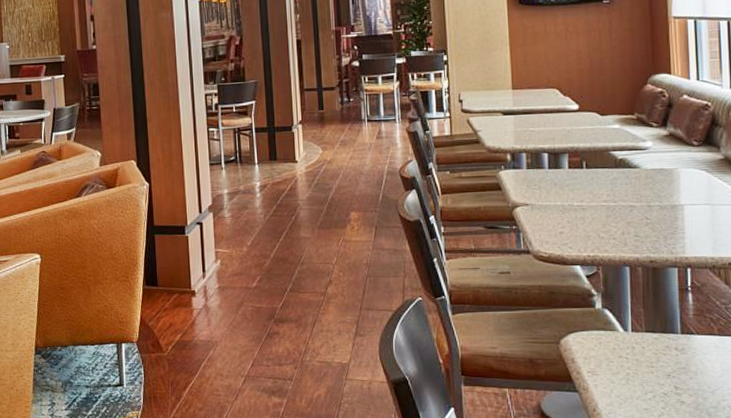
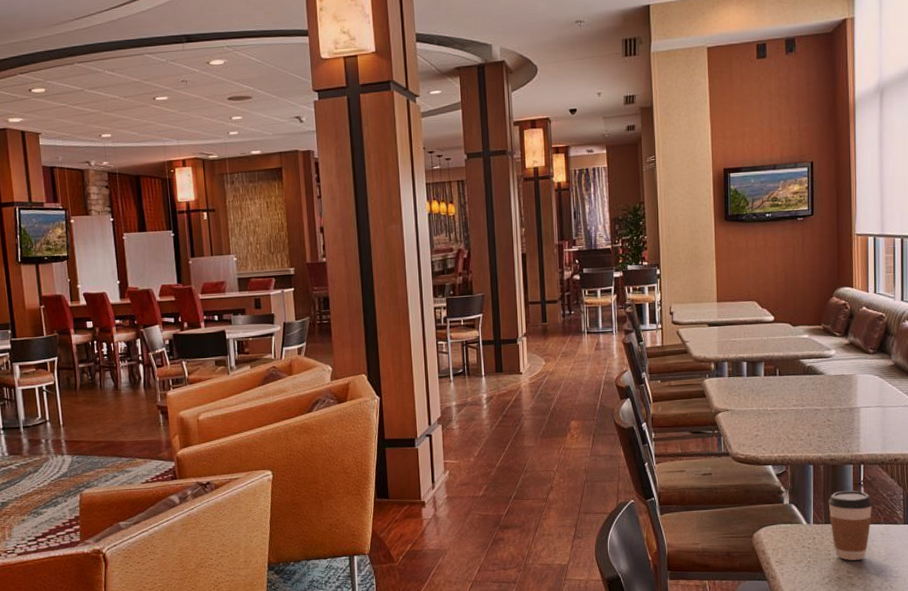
coffee cup: none [649,296,703,375] -> present [828,490,872,561]

